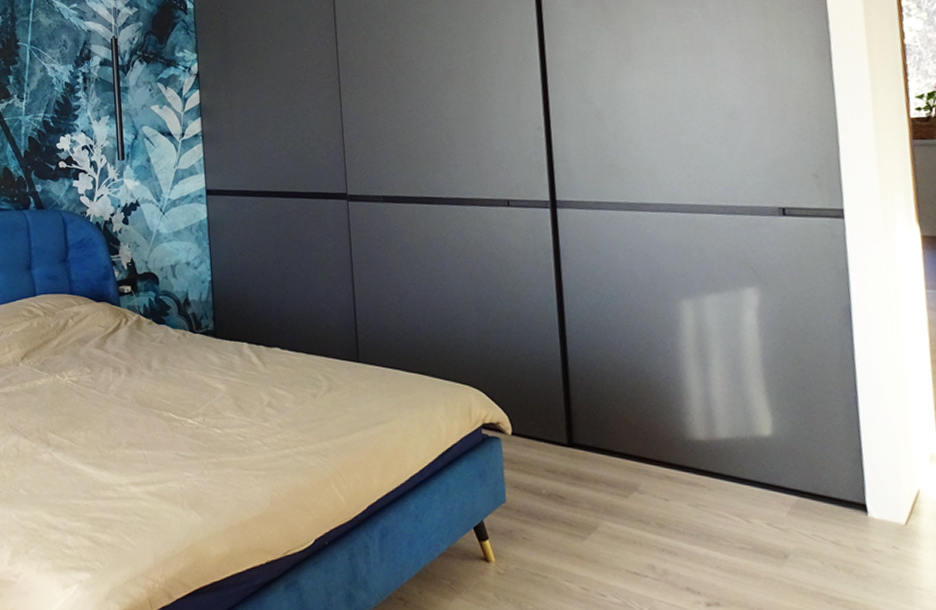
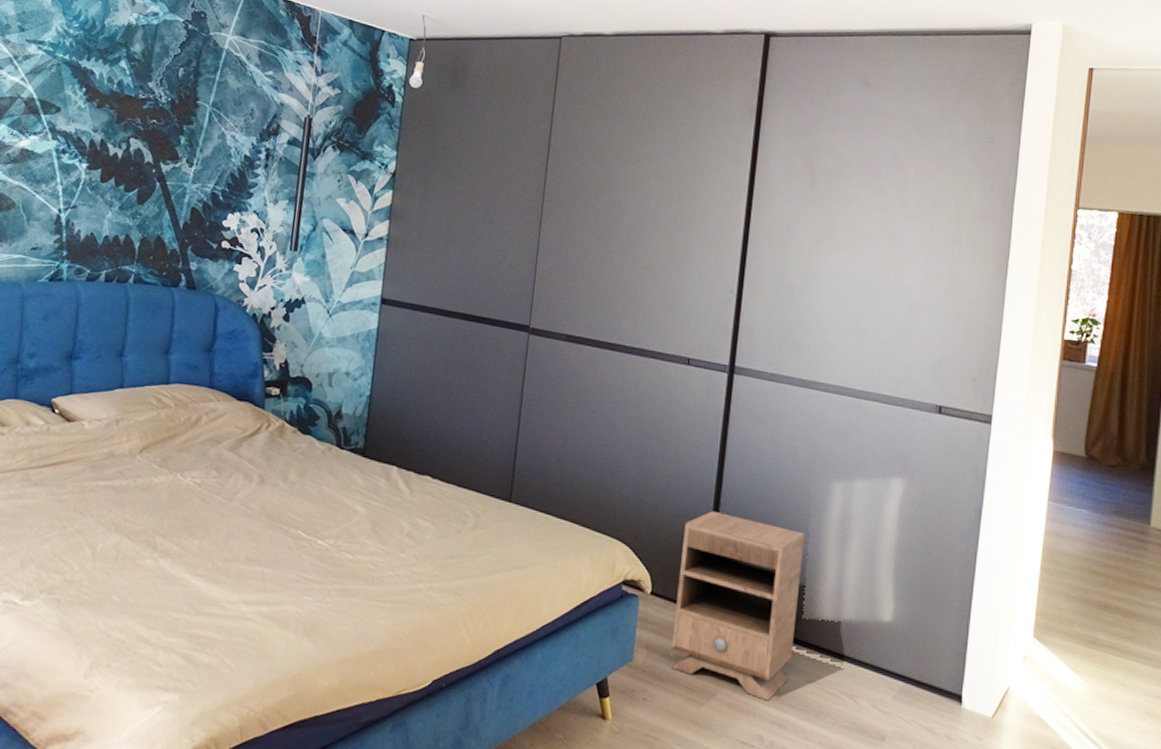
nightstand: none [533,345,671,529] -> present [671,510,805,701]

